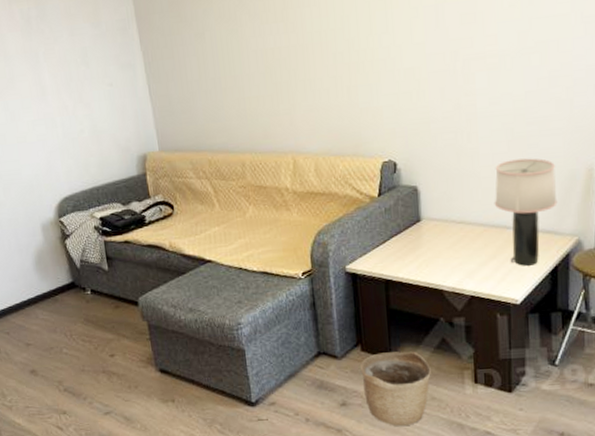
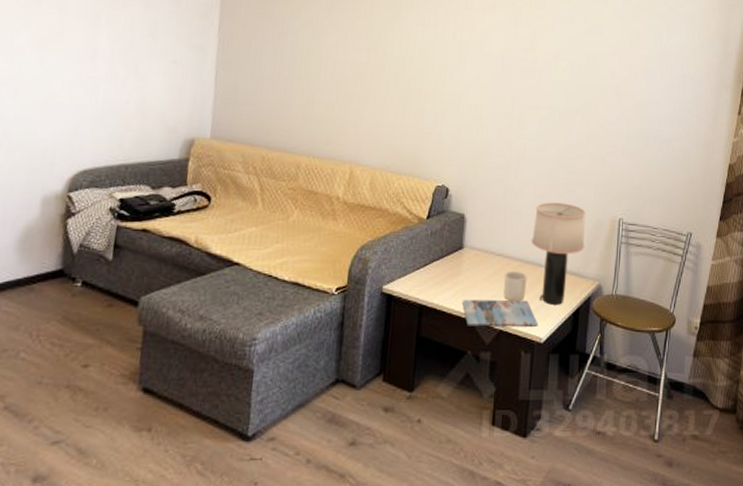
basket: present [359,351,431,426] -> none [377,385,451,472]
magazine: none [428,264,513,295] -> present [463,299,538,327]
mug: none [468,236,495,267] -> present [503,270,527,301]

